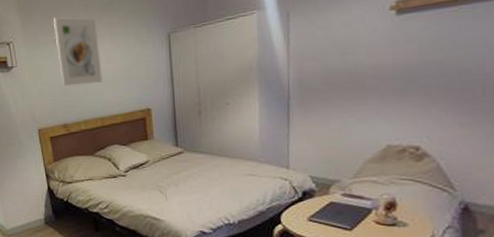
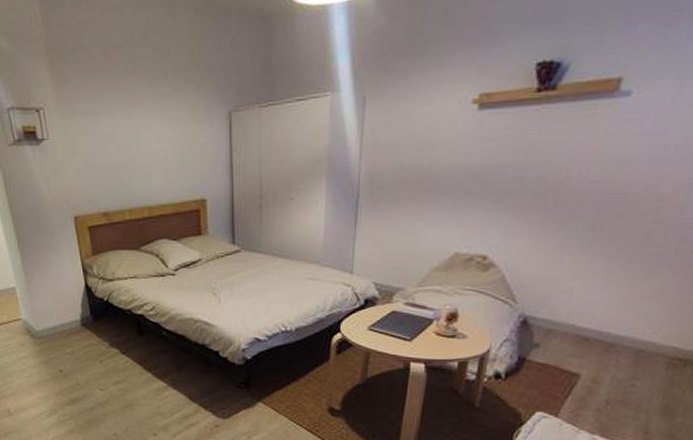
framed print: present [54,17,103,86] -> none [94,81,151,166]

